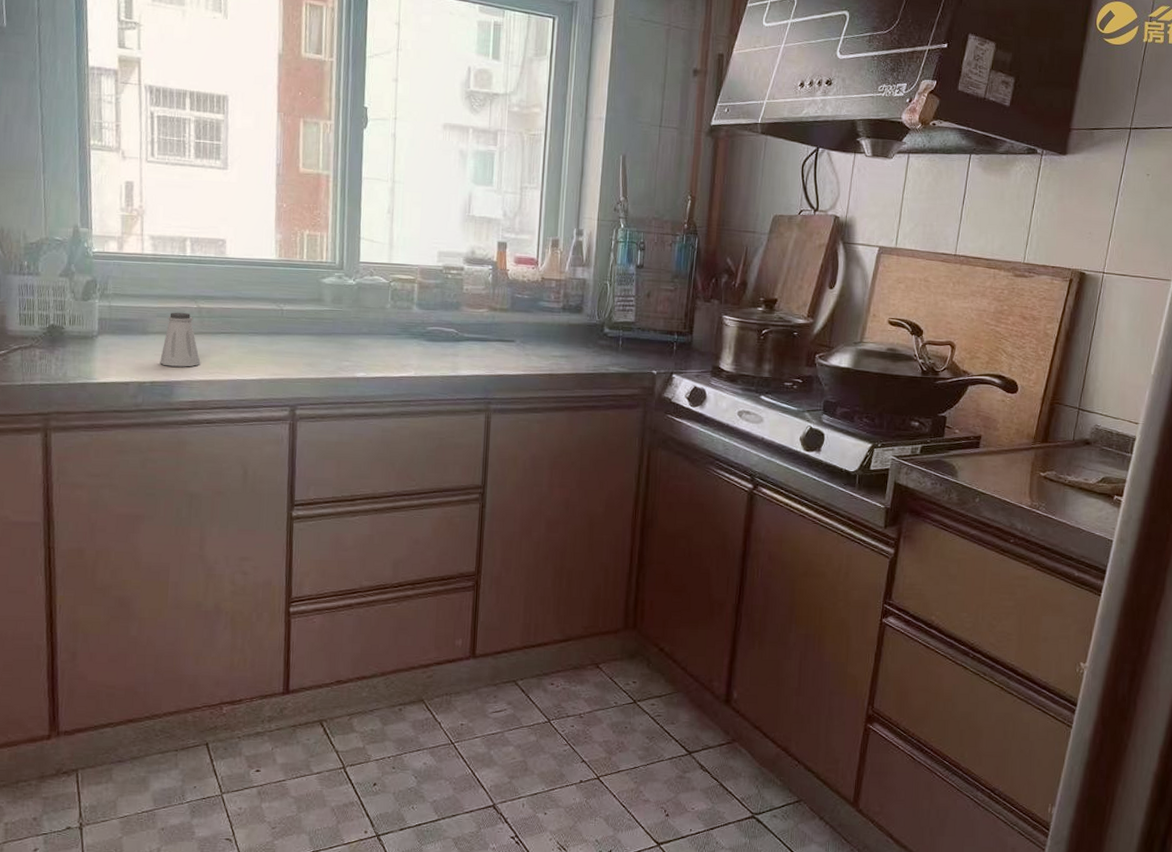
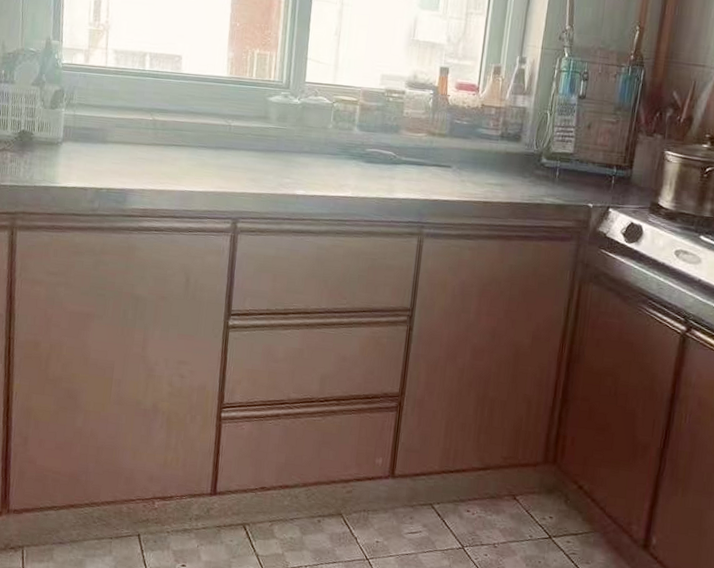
saltshaker: present [160,312,201,367] -> none [116,123,153,176]

